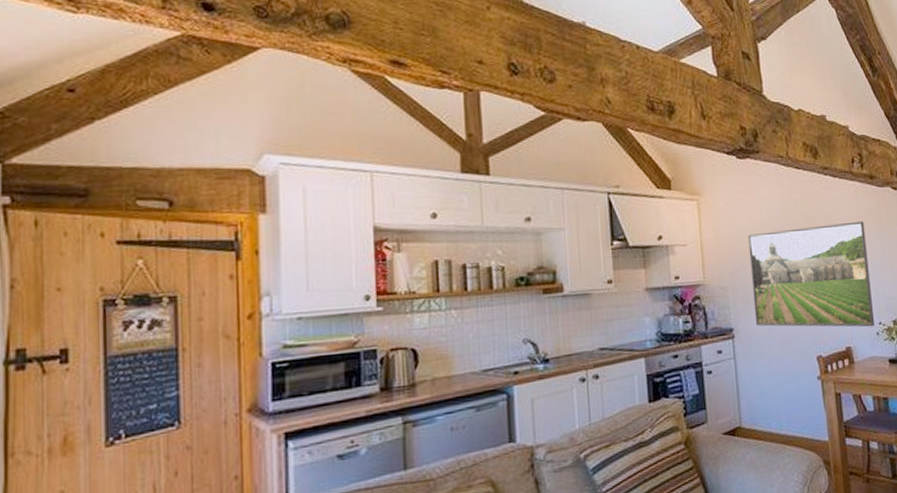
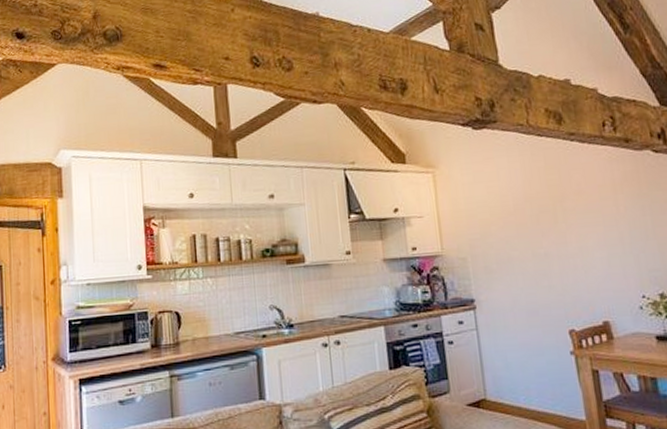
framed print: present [748,221,874,327] -> none [487,187,637,301]

